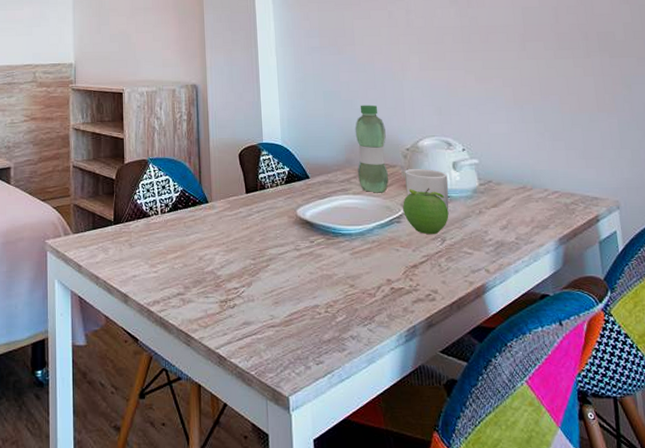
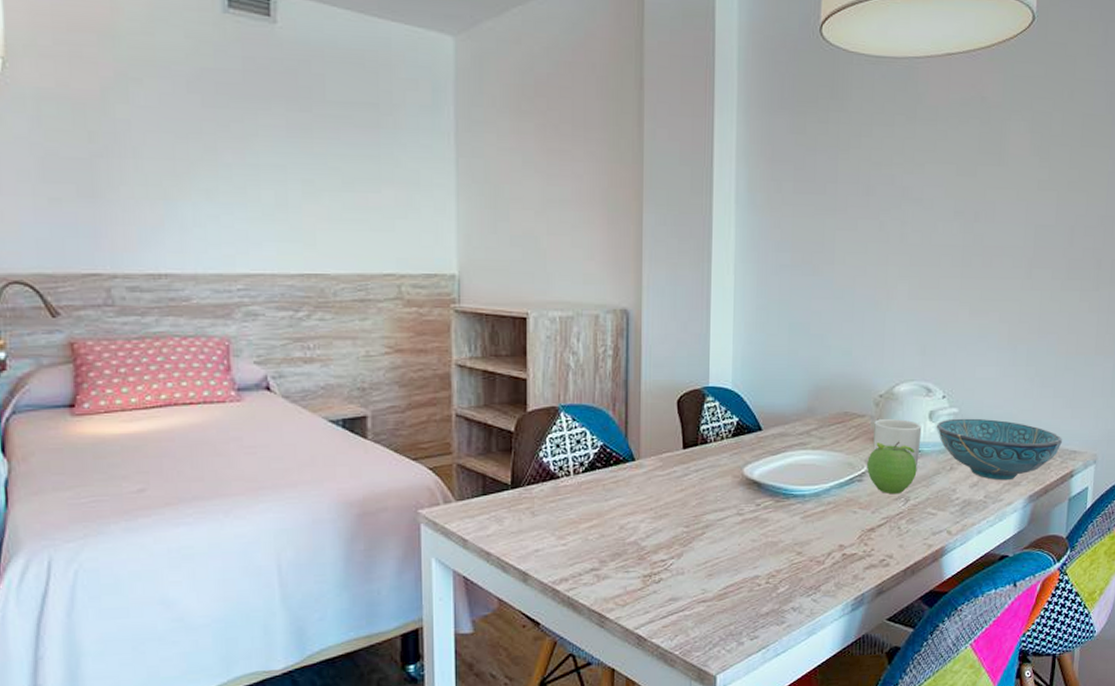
water bottle: present [354,105,389,193] -> none [820,341,858,448]
bowl: none [460,168,583,224] -> present [936,418,1063,481]

